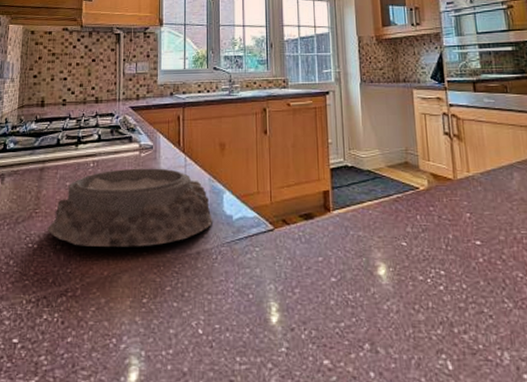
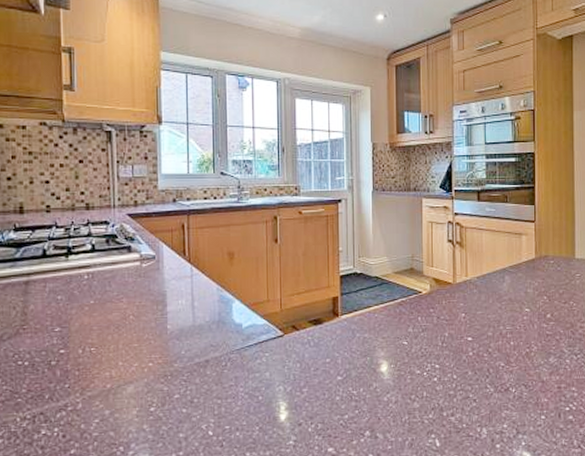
mortar: present [47,168,212,247] -> none [38,279,221,361]

